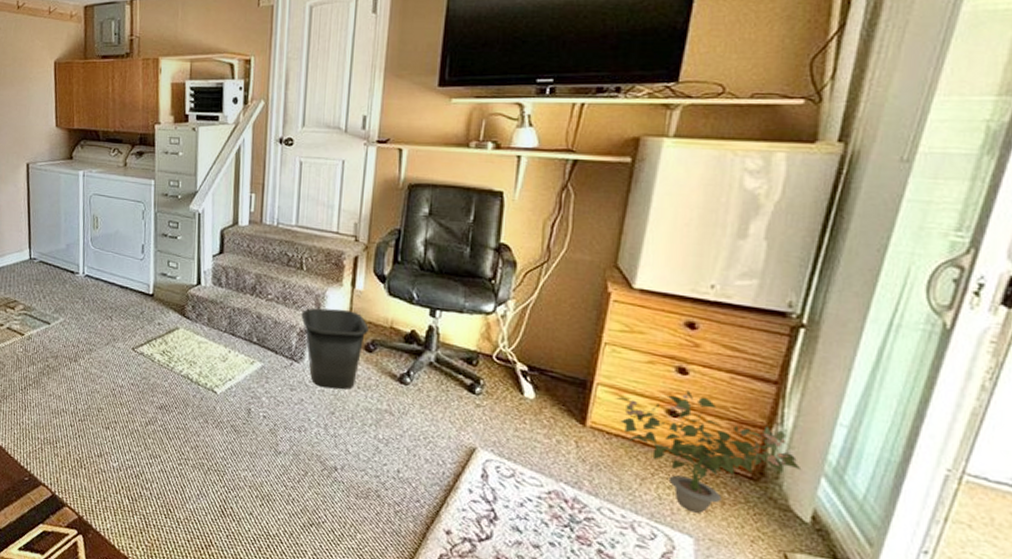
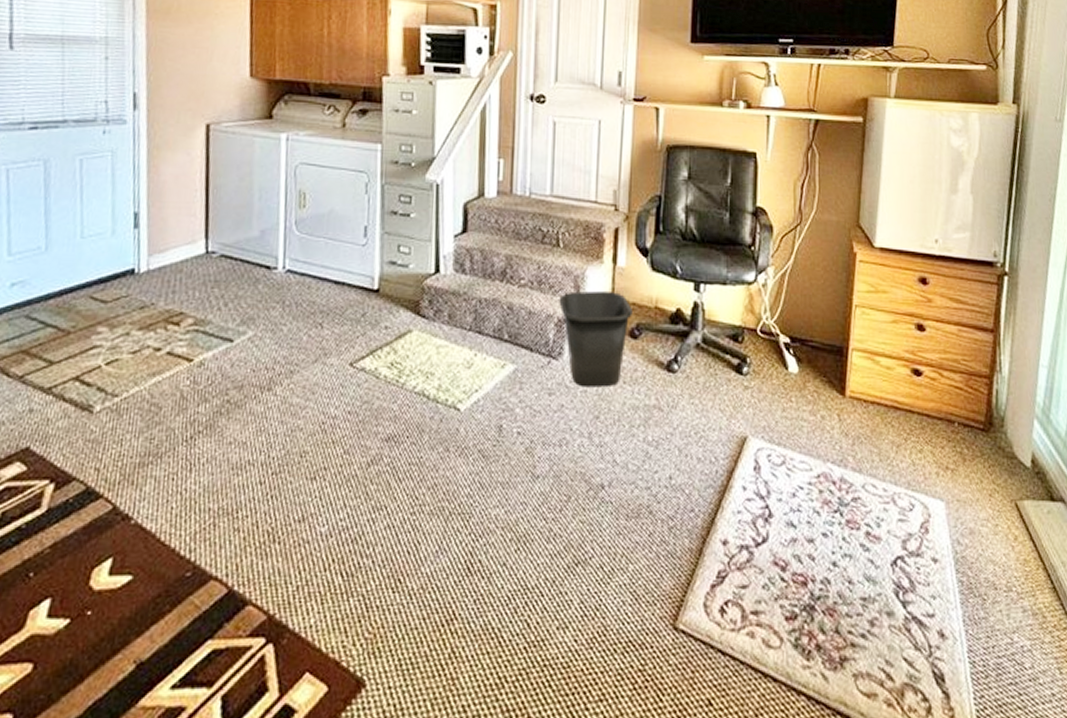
potted plant: present [616,391,802,513] -> none [869,347,1019,474]

